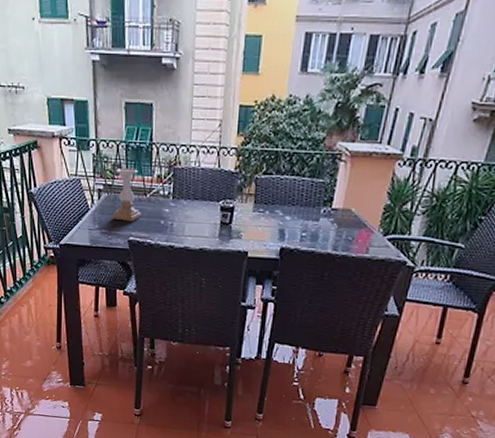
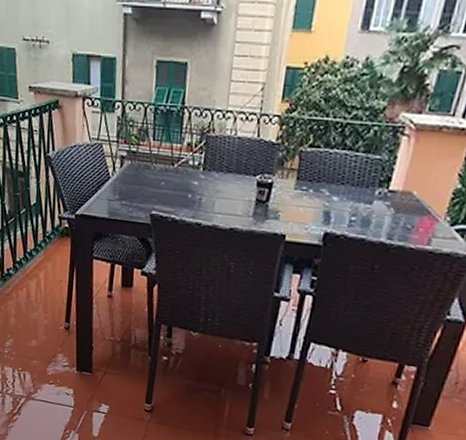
candle holder: present [112,167,141,222] -> none [134,133,167,194]

